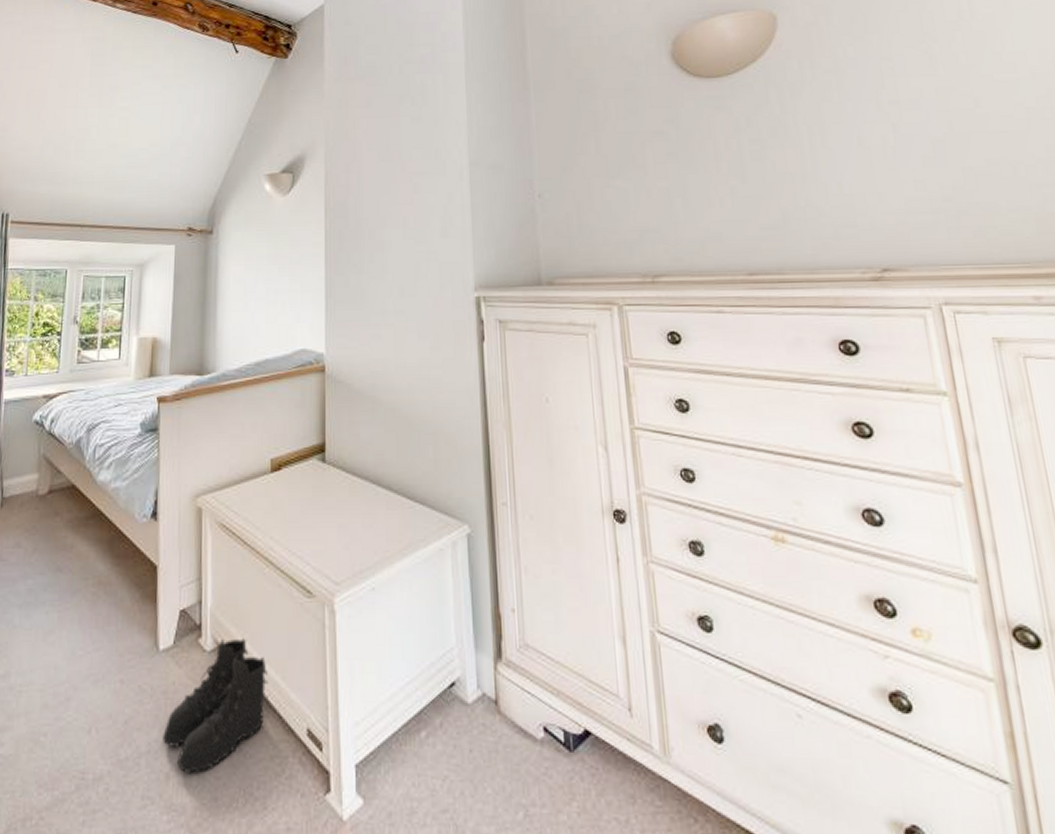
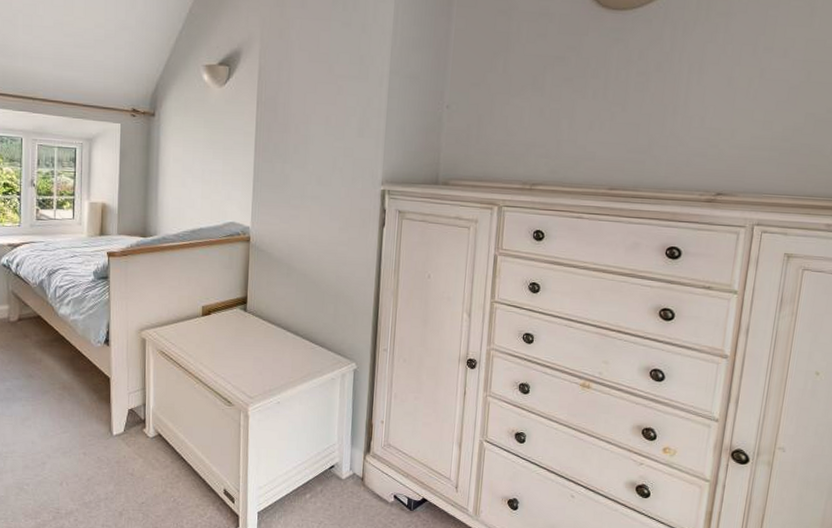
boots: present [163,638,269,773] -> none [117,430,196,513]

